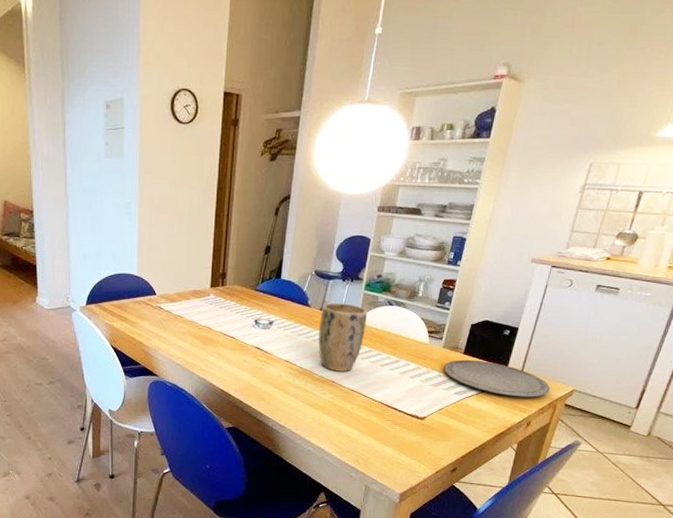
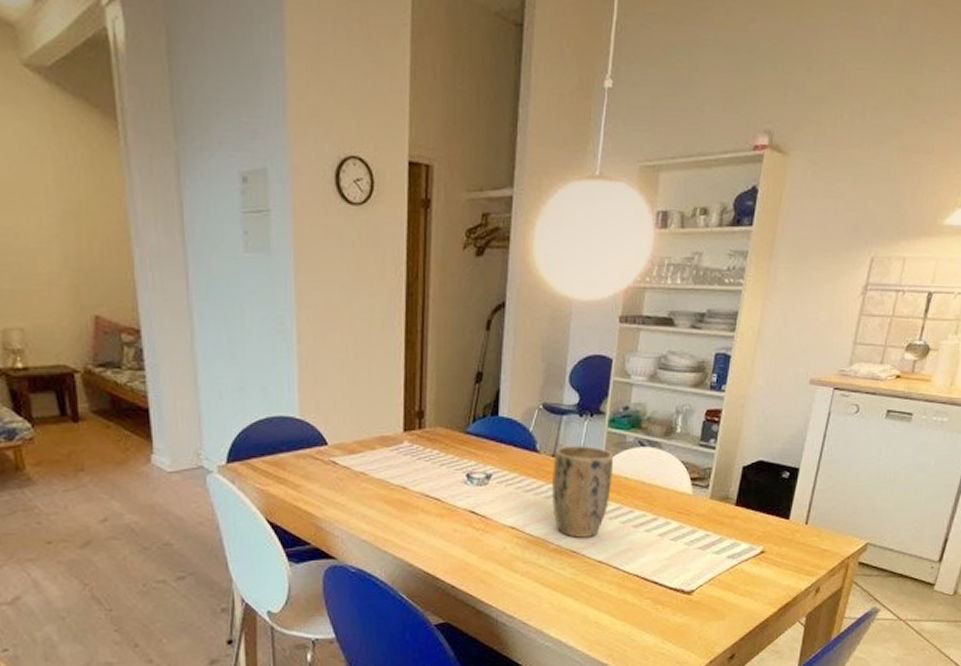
plate: present [443,359,550,397] -> none [712,512,840,557]

